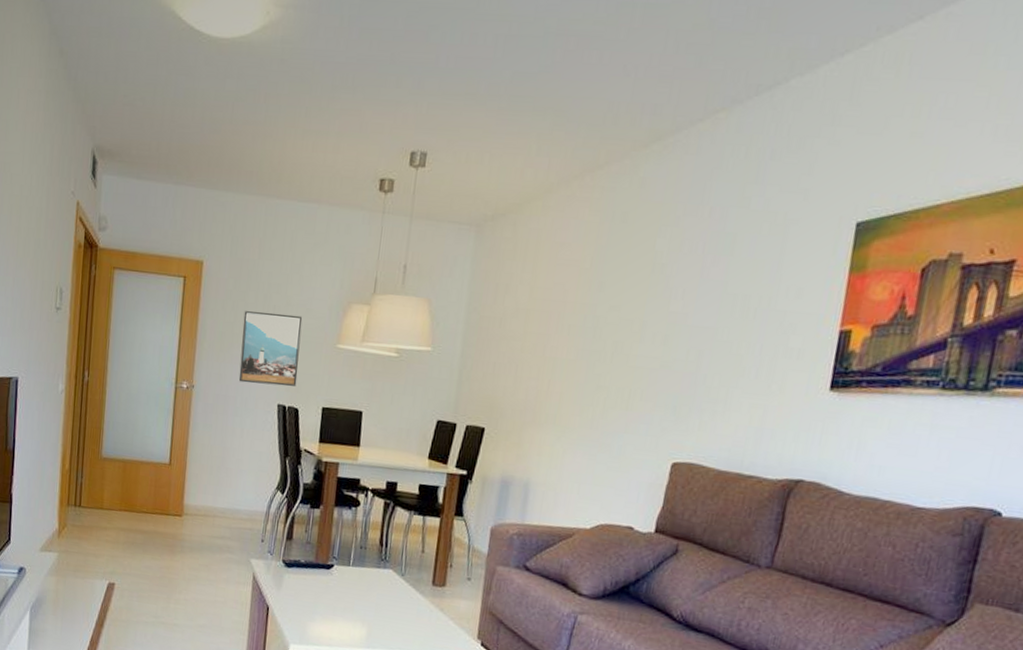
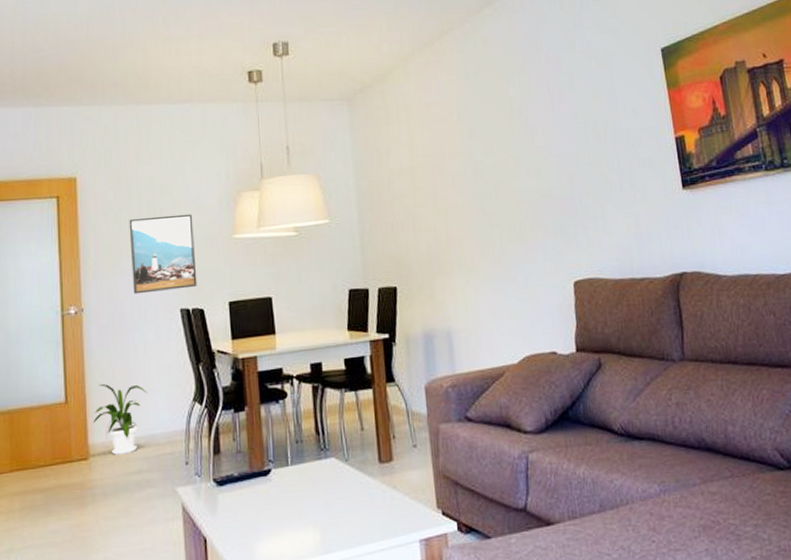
house plant: none [189,454,239,520] -> present [93,383,148,455]

